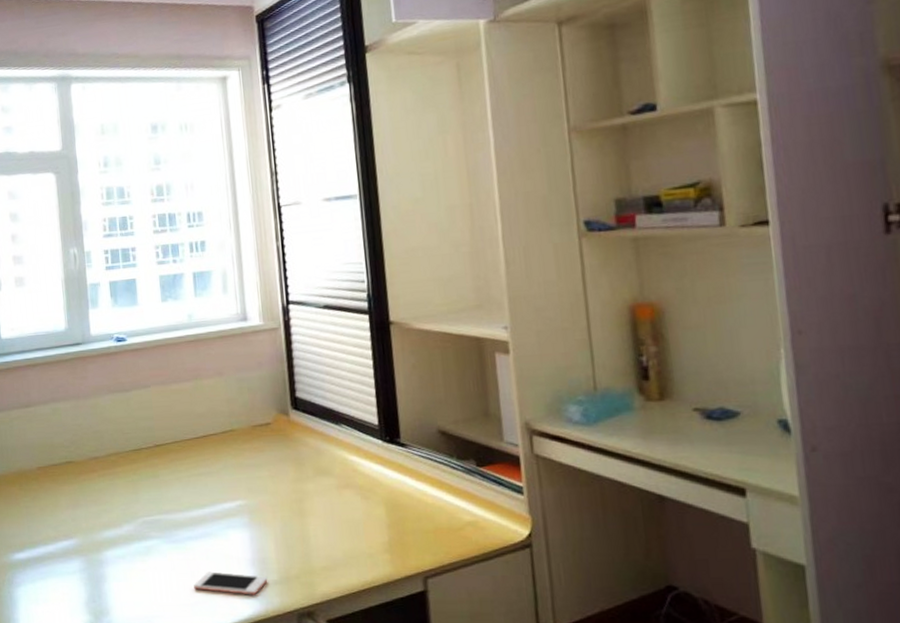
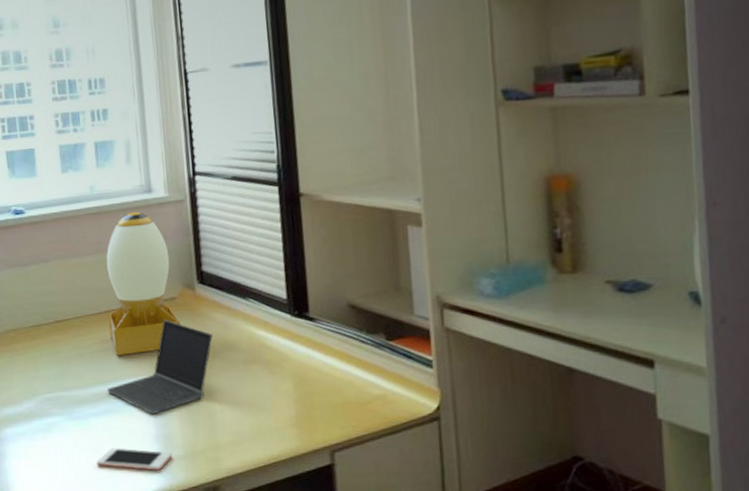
desk lamp: none [203,339,275,480] -> present [106,211,180,356]
laptop computer: none [205,444,307,539] -> present [108,319,213,415]

